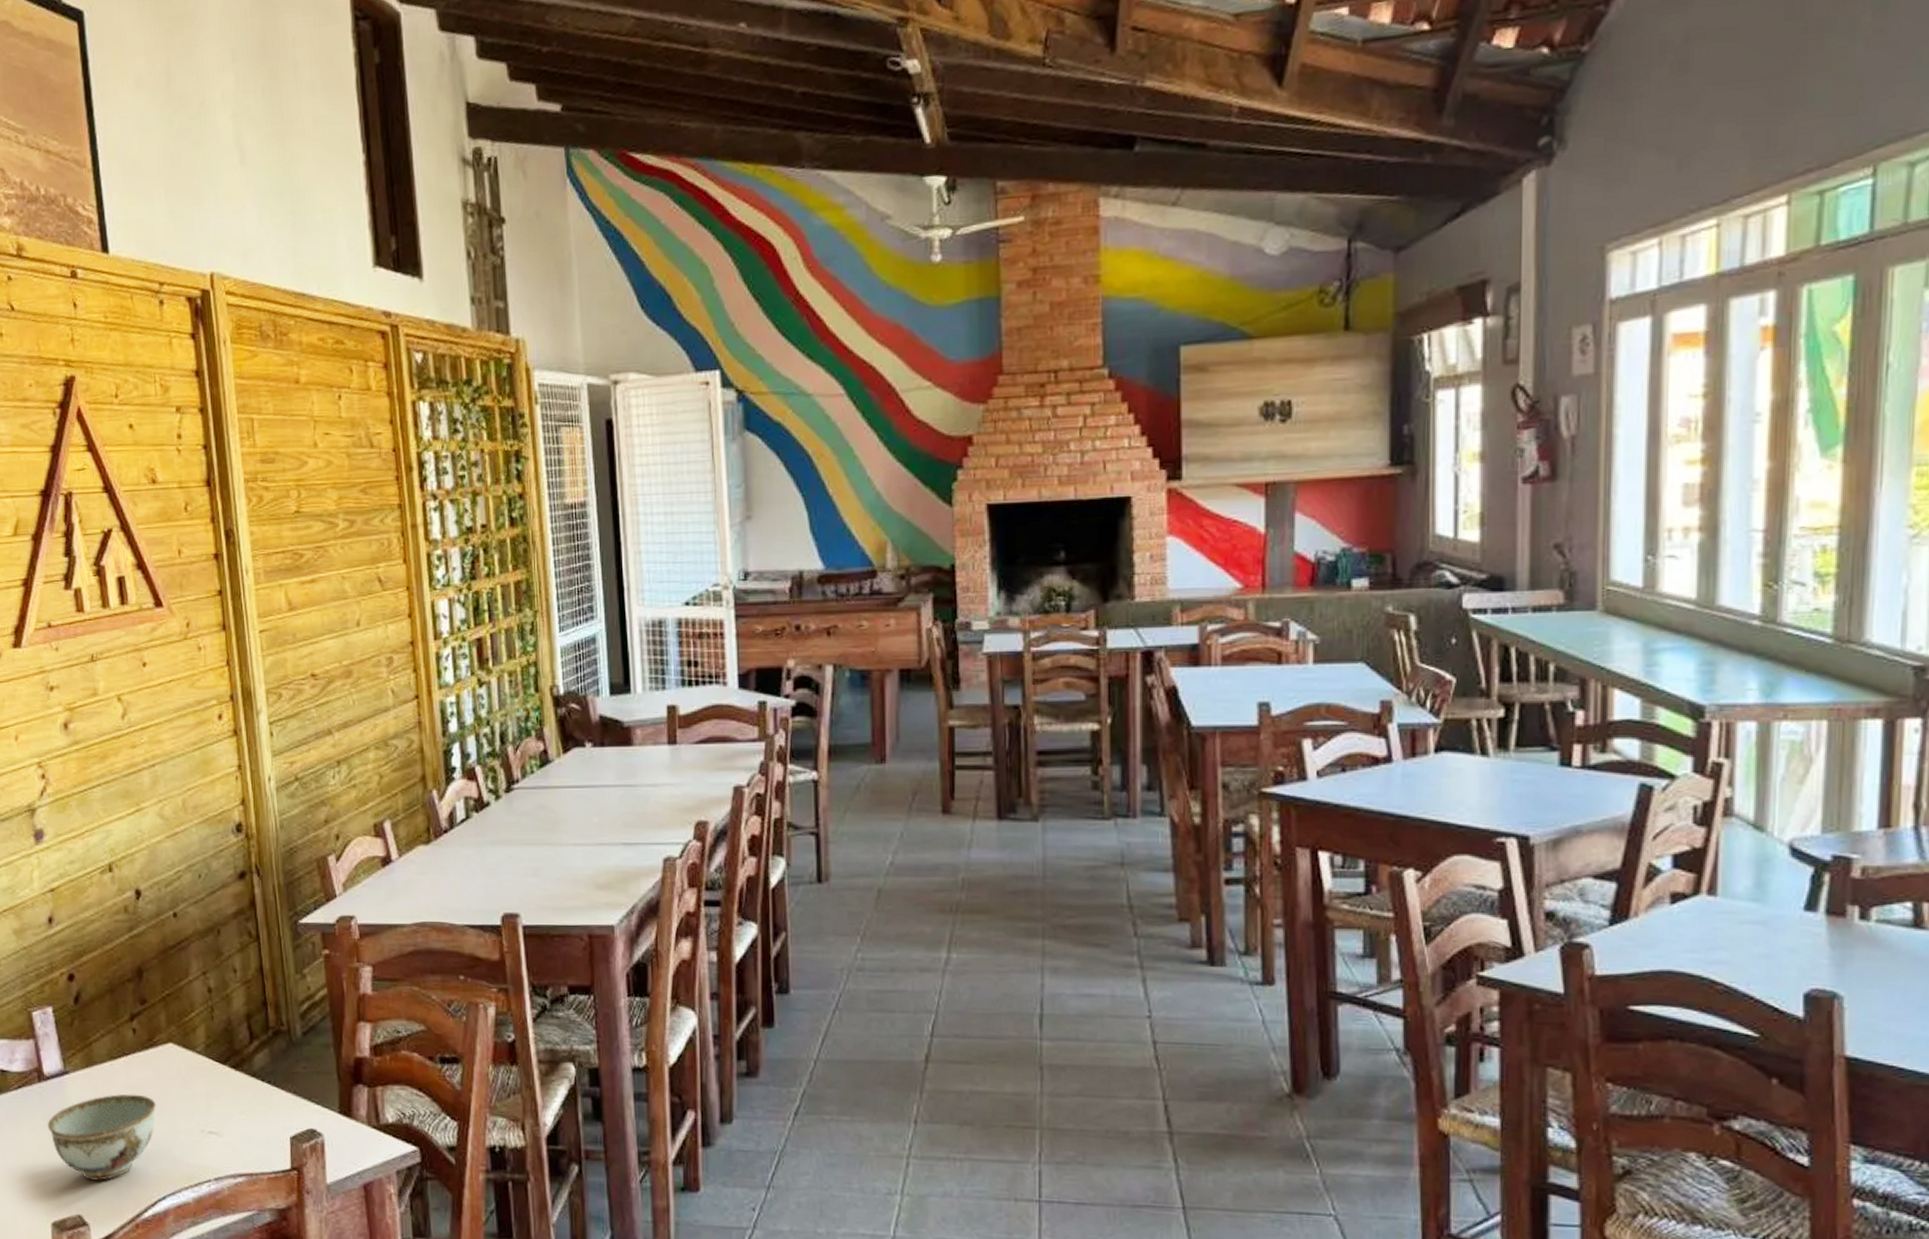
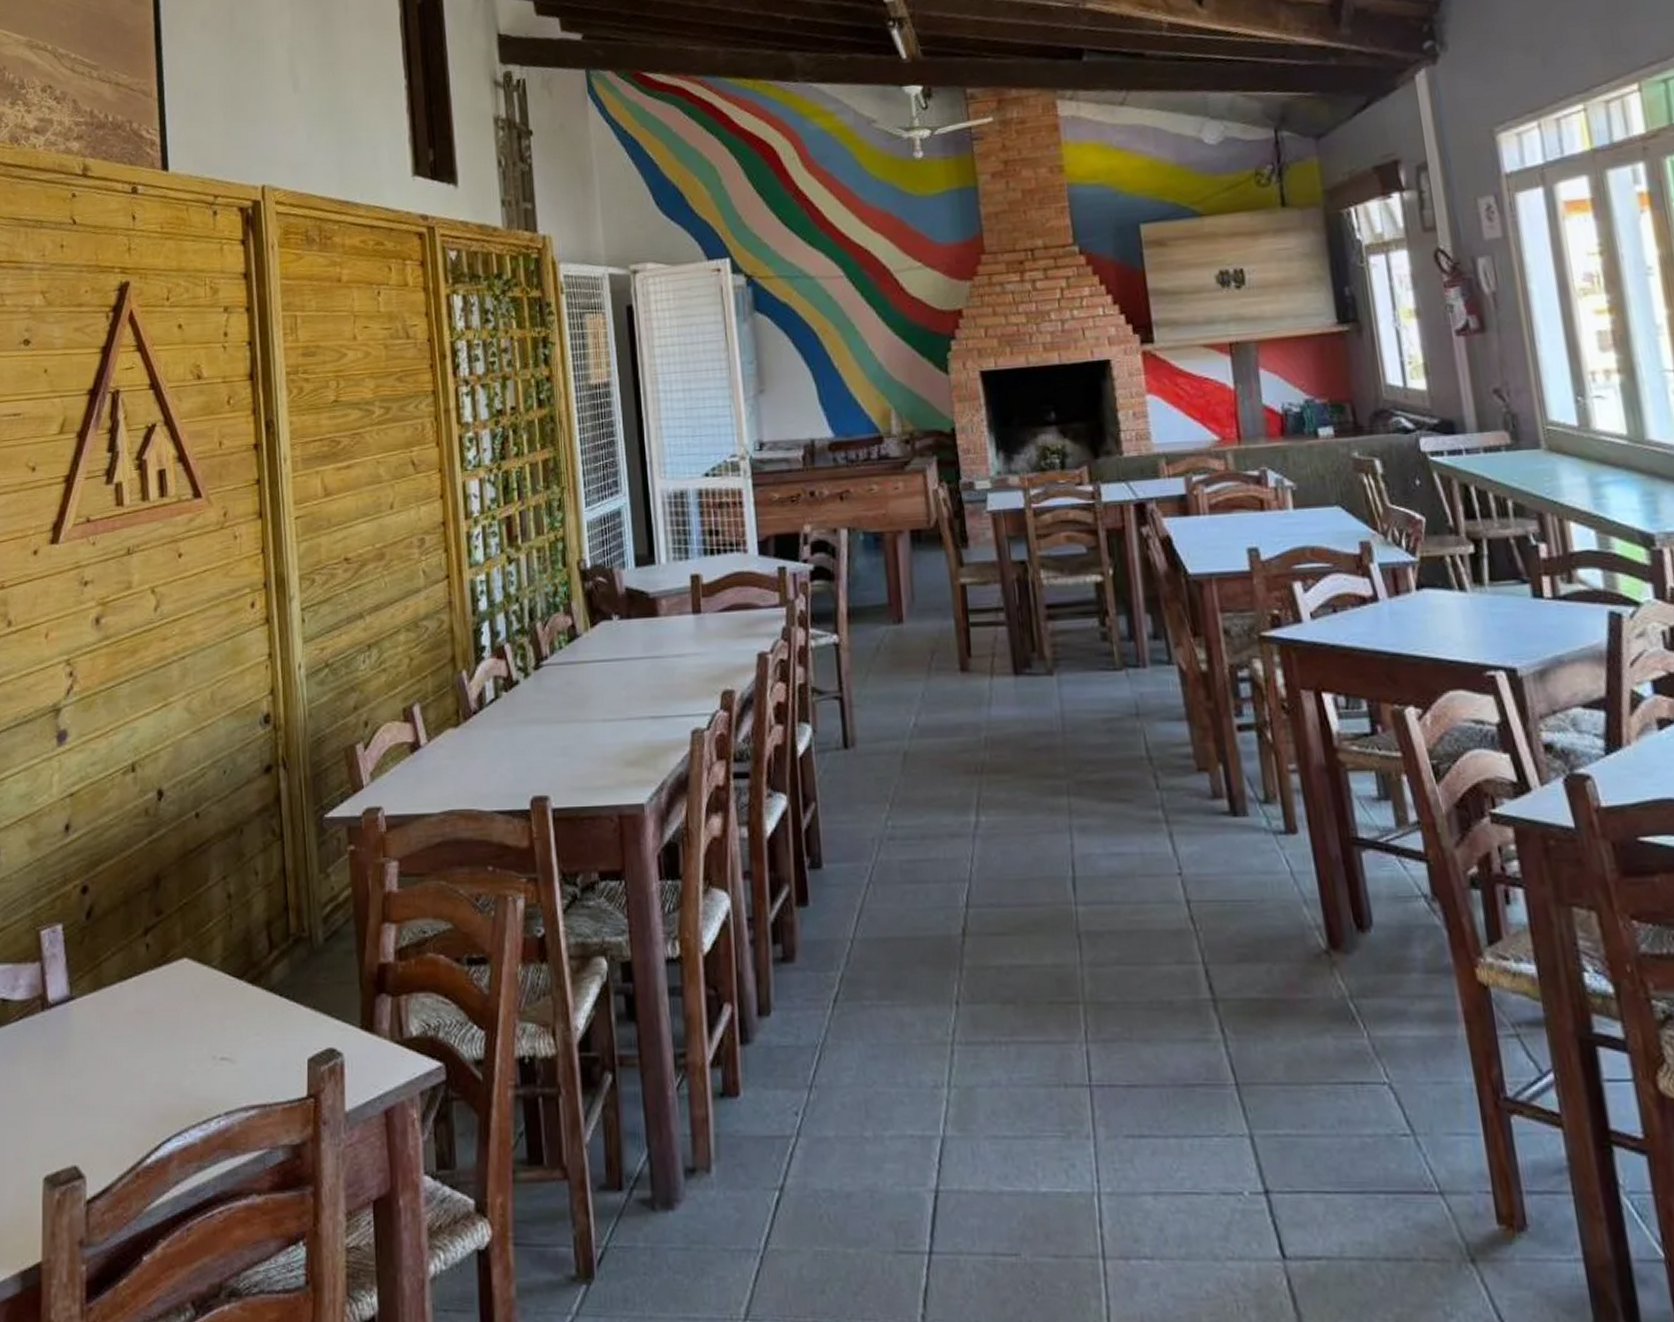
bowl: present [47,1094,156,1181] -> none [47,1019,166,1123]

